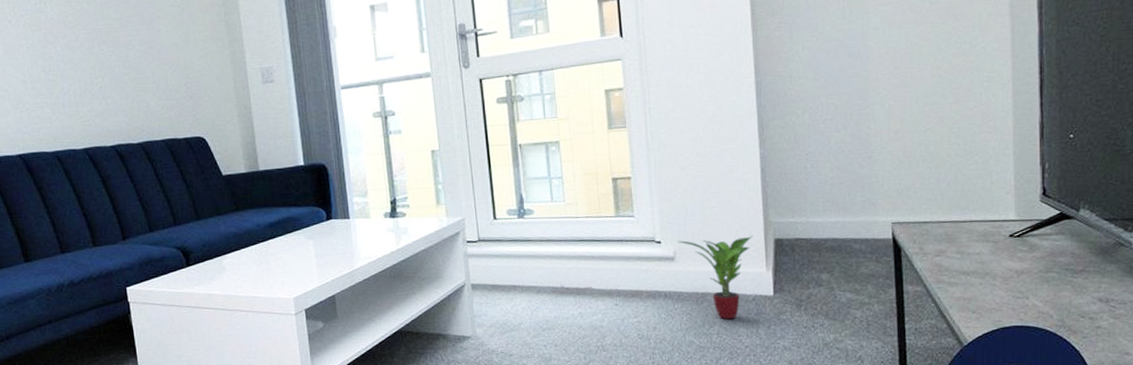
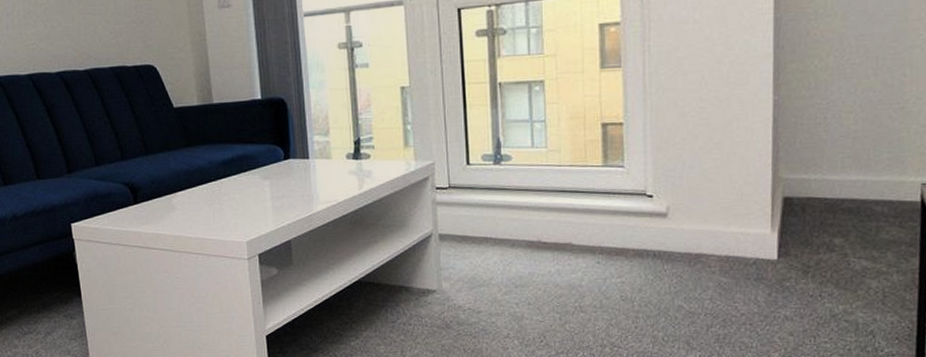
potted plant: present [677,236,753,320] -> none [671,193,759,284]

